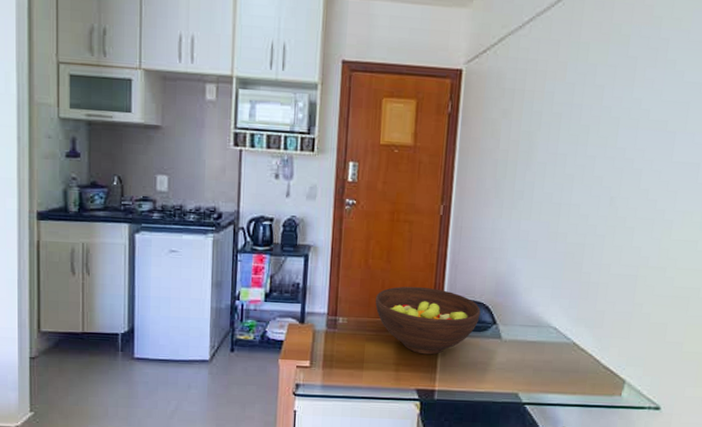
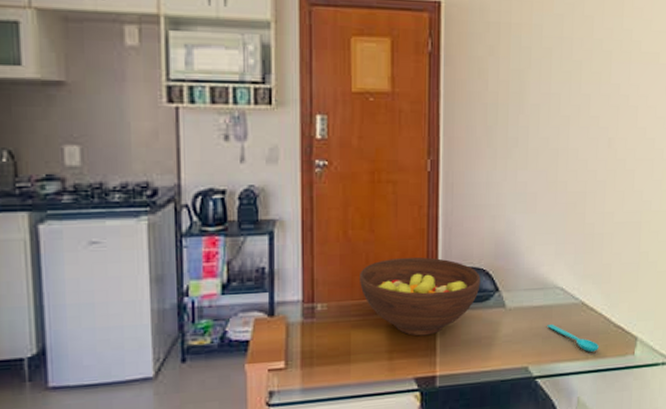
spoon: none [539,358,588,388] -> present [547,323,600,352]

